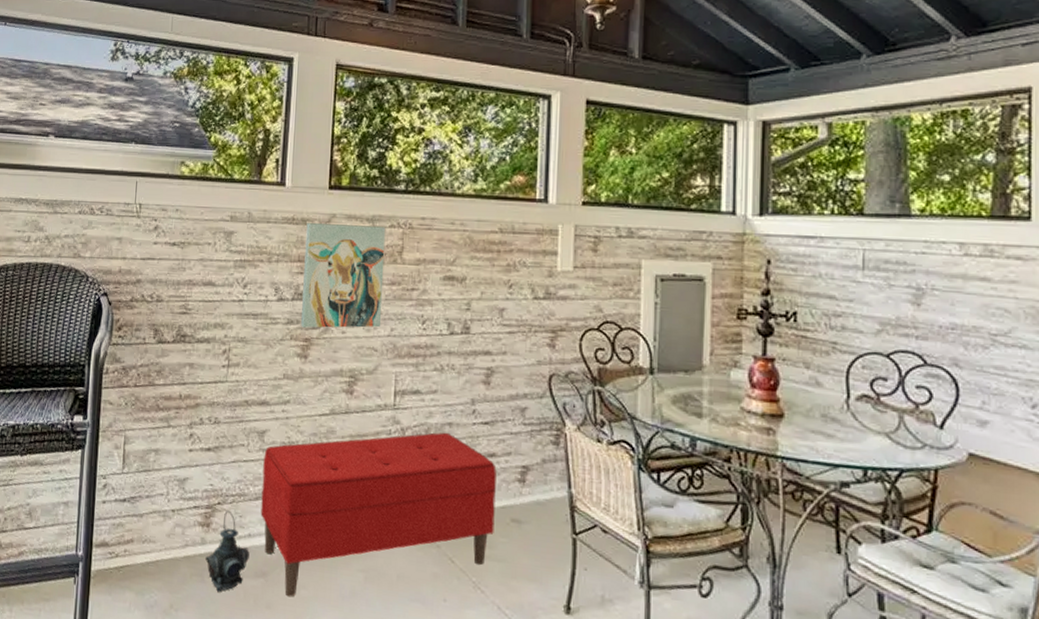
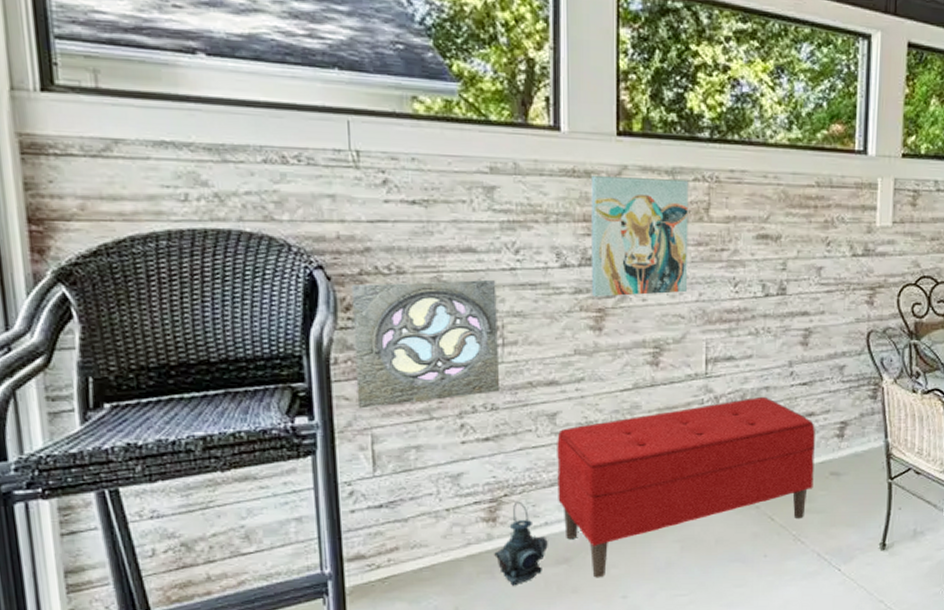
wall ornament: none [117,308,227,413] -> present [351,279,499,409]

